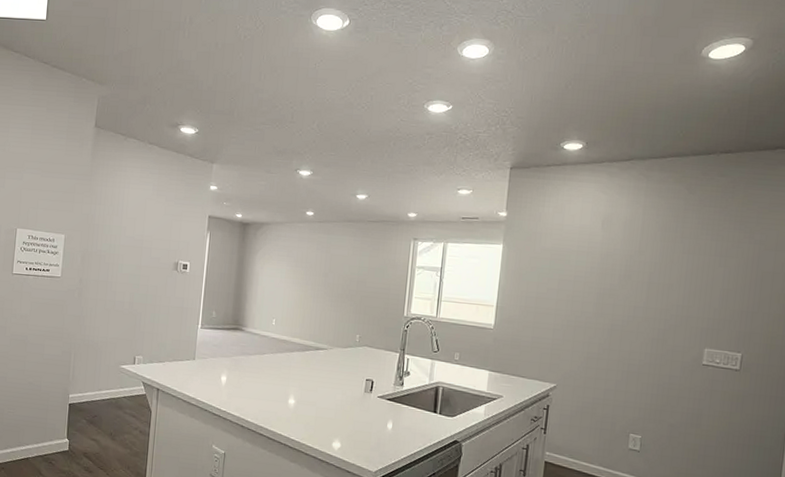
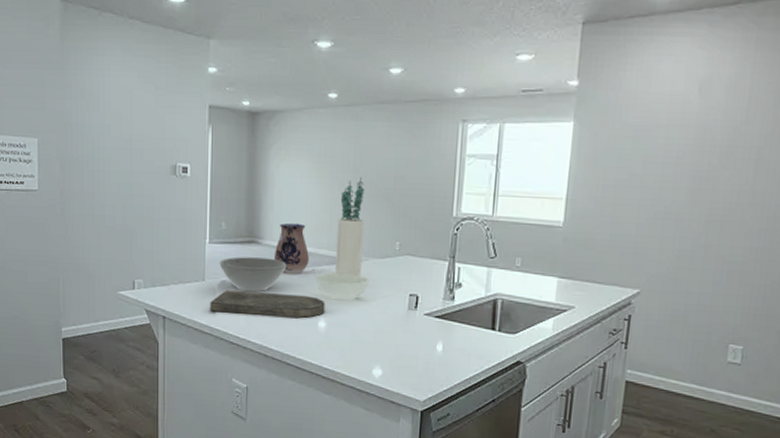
cutting board: none [197,368,296,396] -> present [210,289,325,319]
bowl: none [208,341,265,372] -> present [219,257,287,293]
ceramic pitcher: none [254,315,284,359] -> present [273,223,309,275]
bowl: none [288,358,333,383] -> present [315,273,369,301]
vase: none [305,280,333,363] -> present [335,177,365,278]

